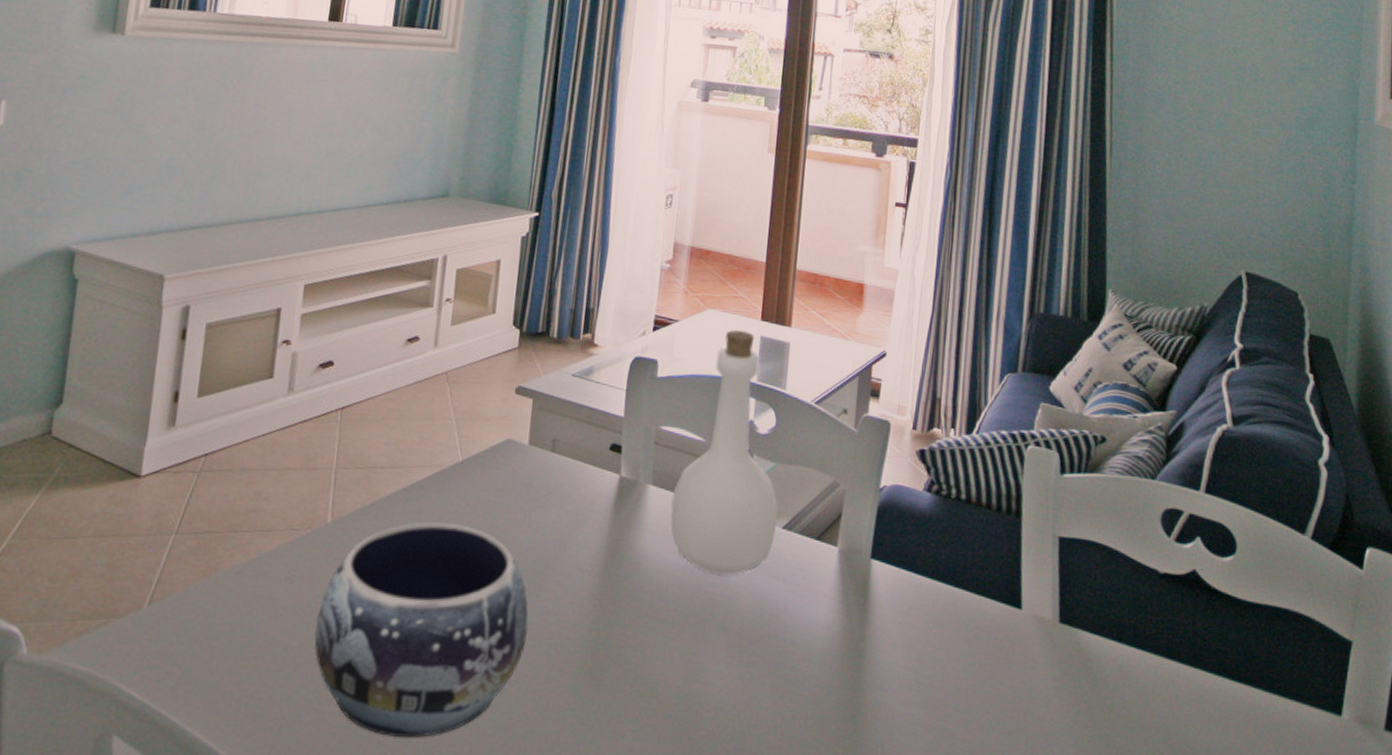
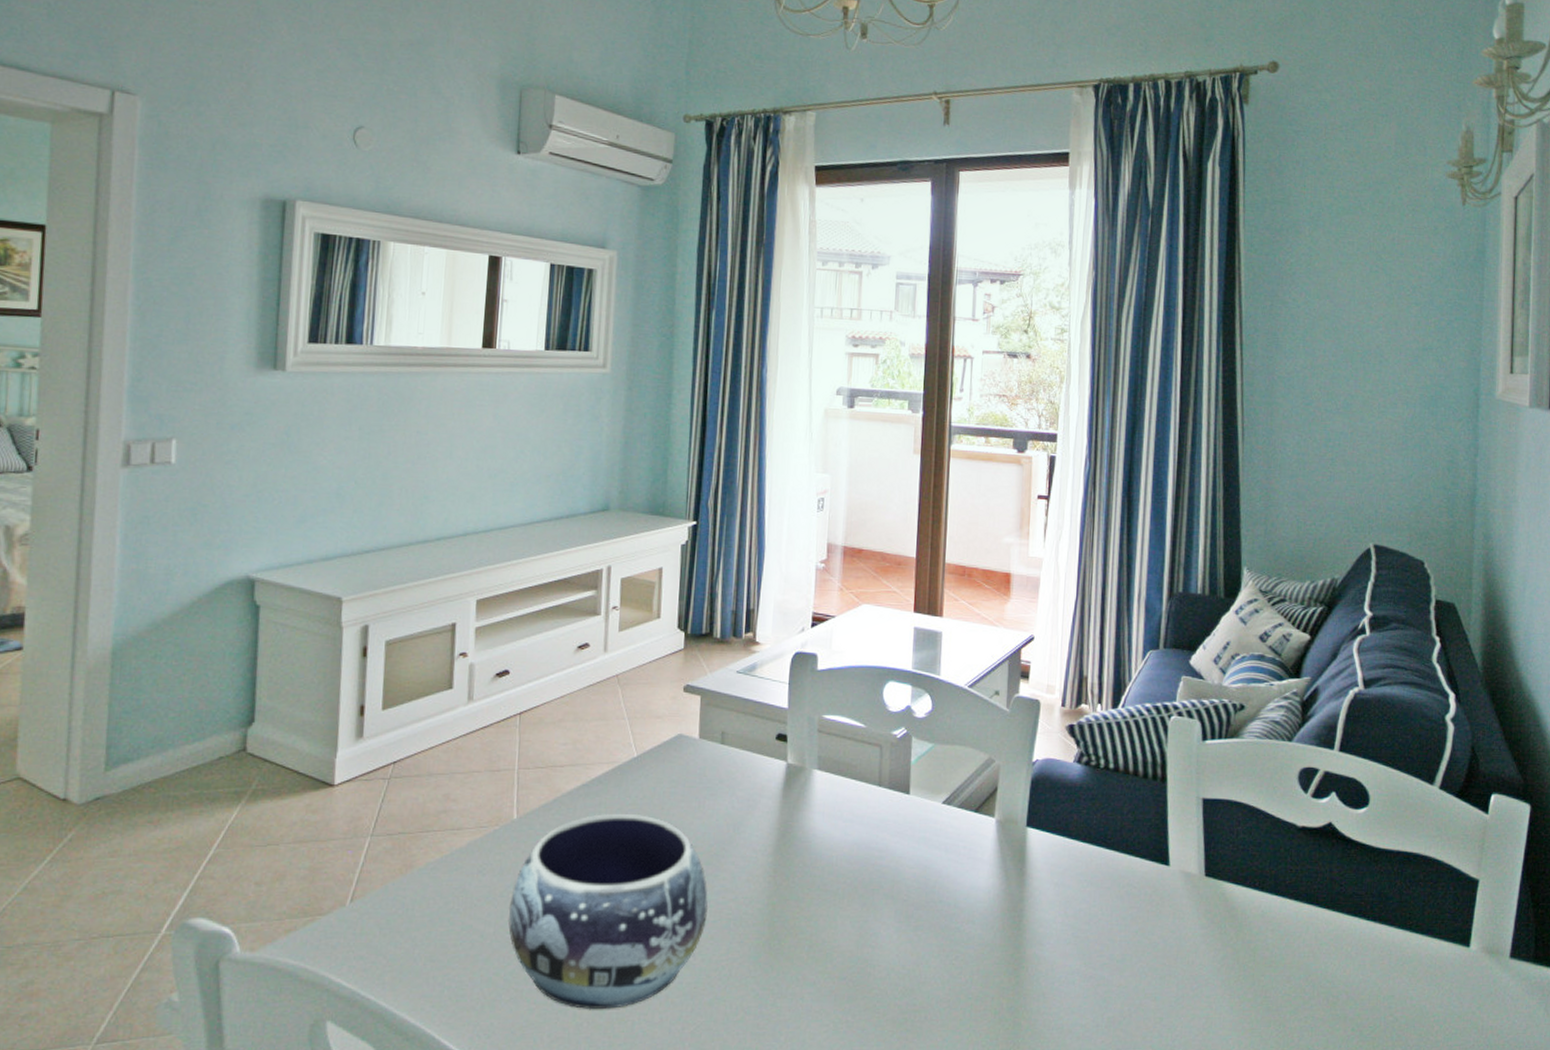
bottle: present [670,330,778,575] -> none [836,623,938,848]

